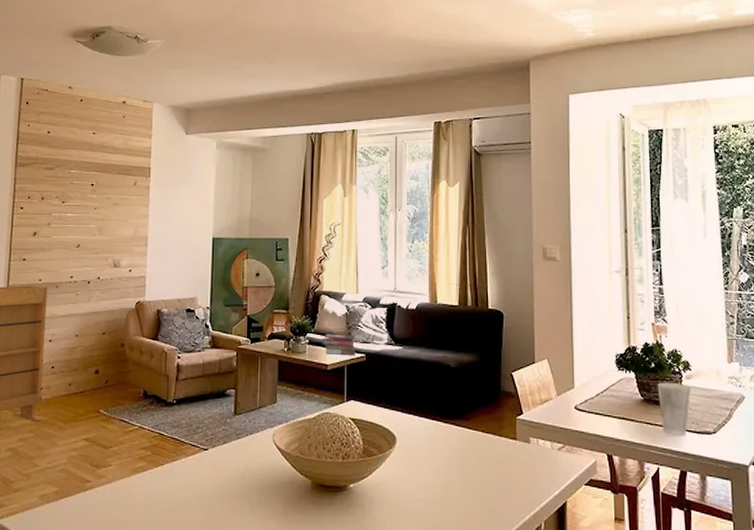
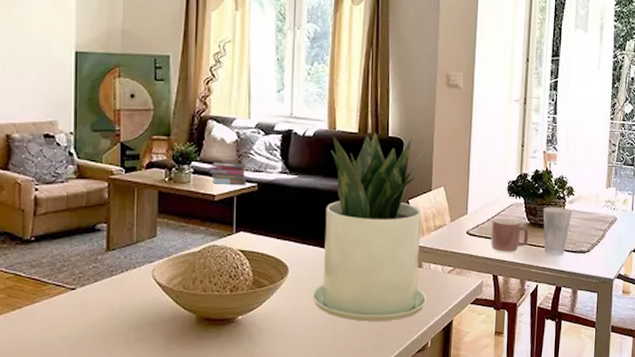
planter: none [419,305,537,498] -> present [311,132,427,322]
mug: none [601,393,644,432] -> present [491,218,529,253]

